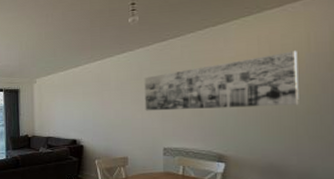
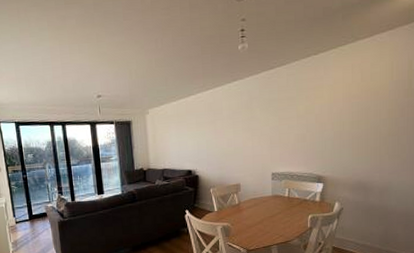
wall art: present [144,51,299,111] -> none [254,79,383,139]

